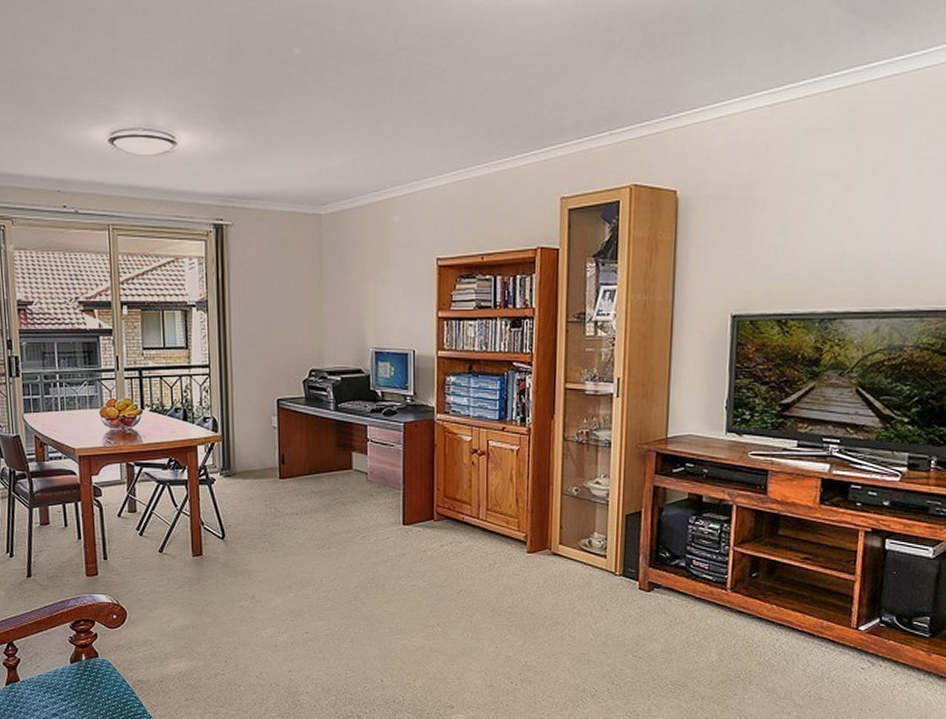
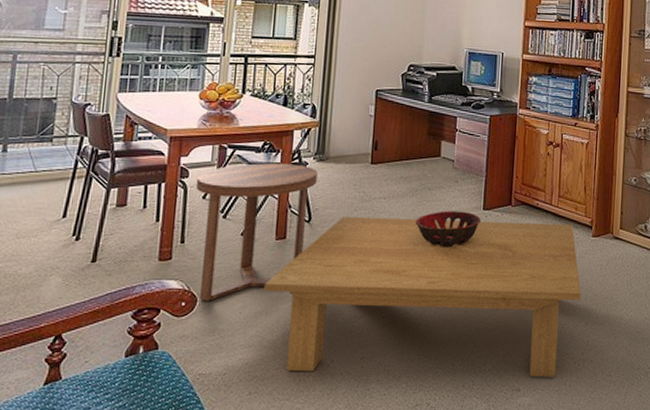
side table: none [109,480,226,615] -> present [195,163,318,301]
coffee table: none [187,533,516,696] -> present [264,217,581,378]
decorative bowl: none [331,526,401,563] -> present [415,211,481,246]

